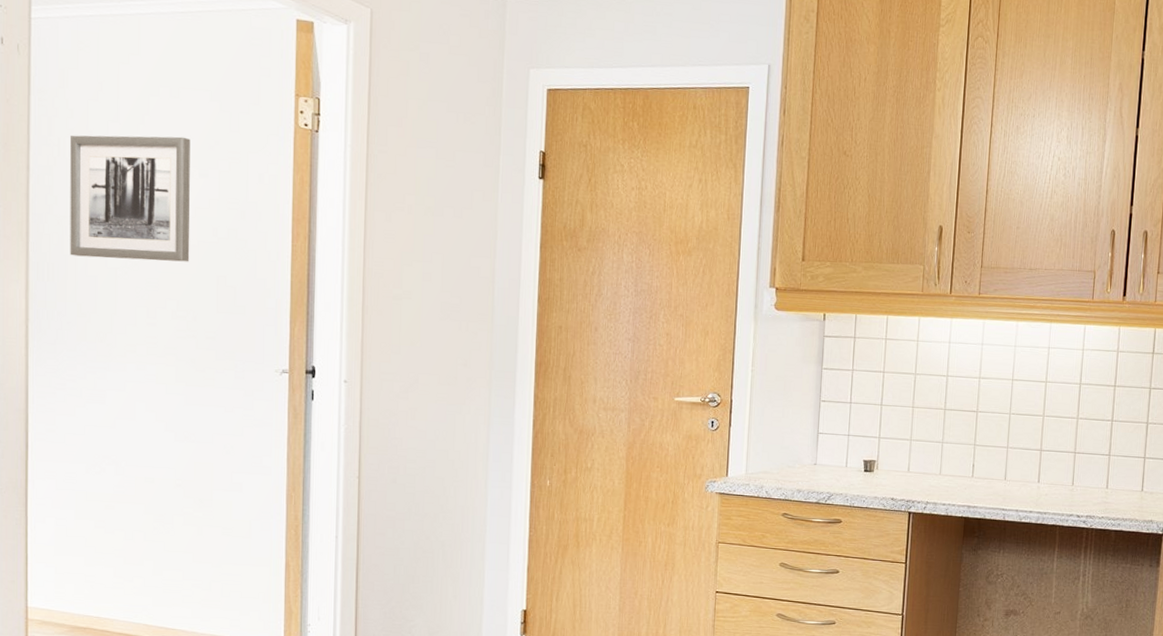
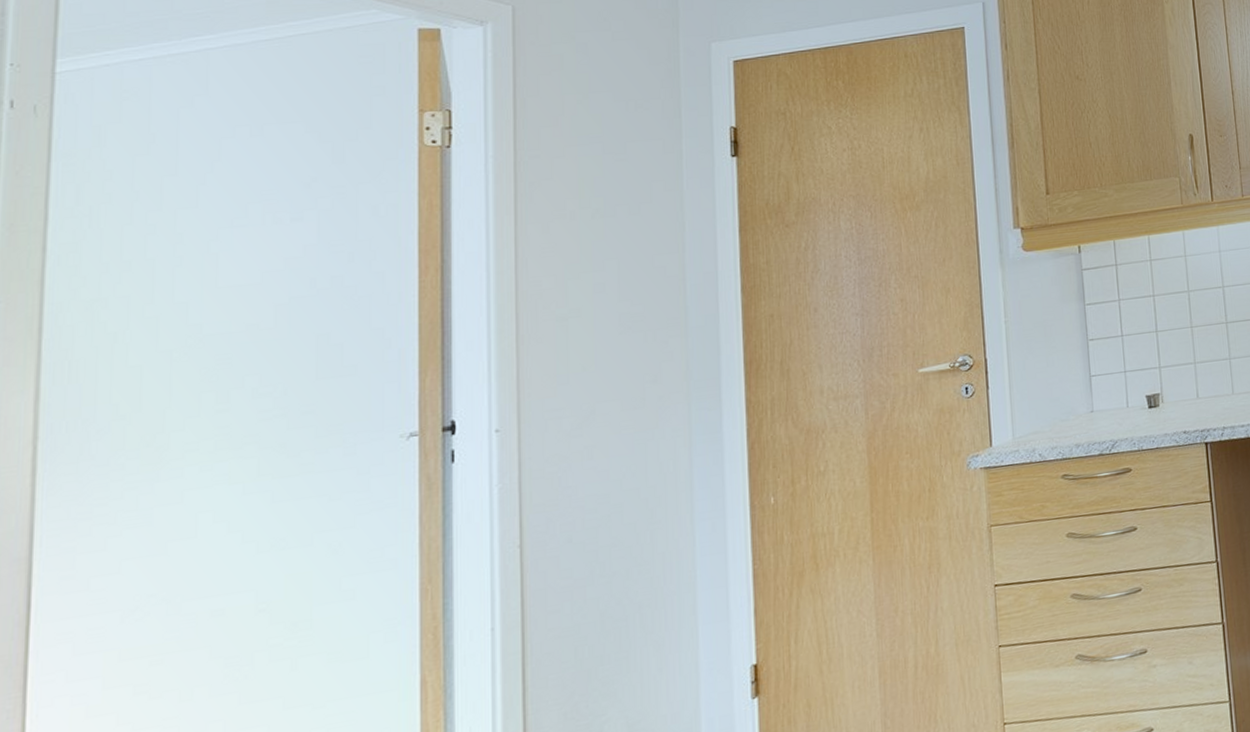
wall art: present [70,135,190,262] -> none [103,179,278,346]

